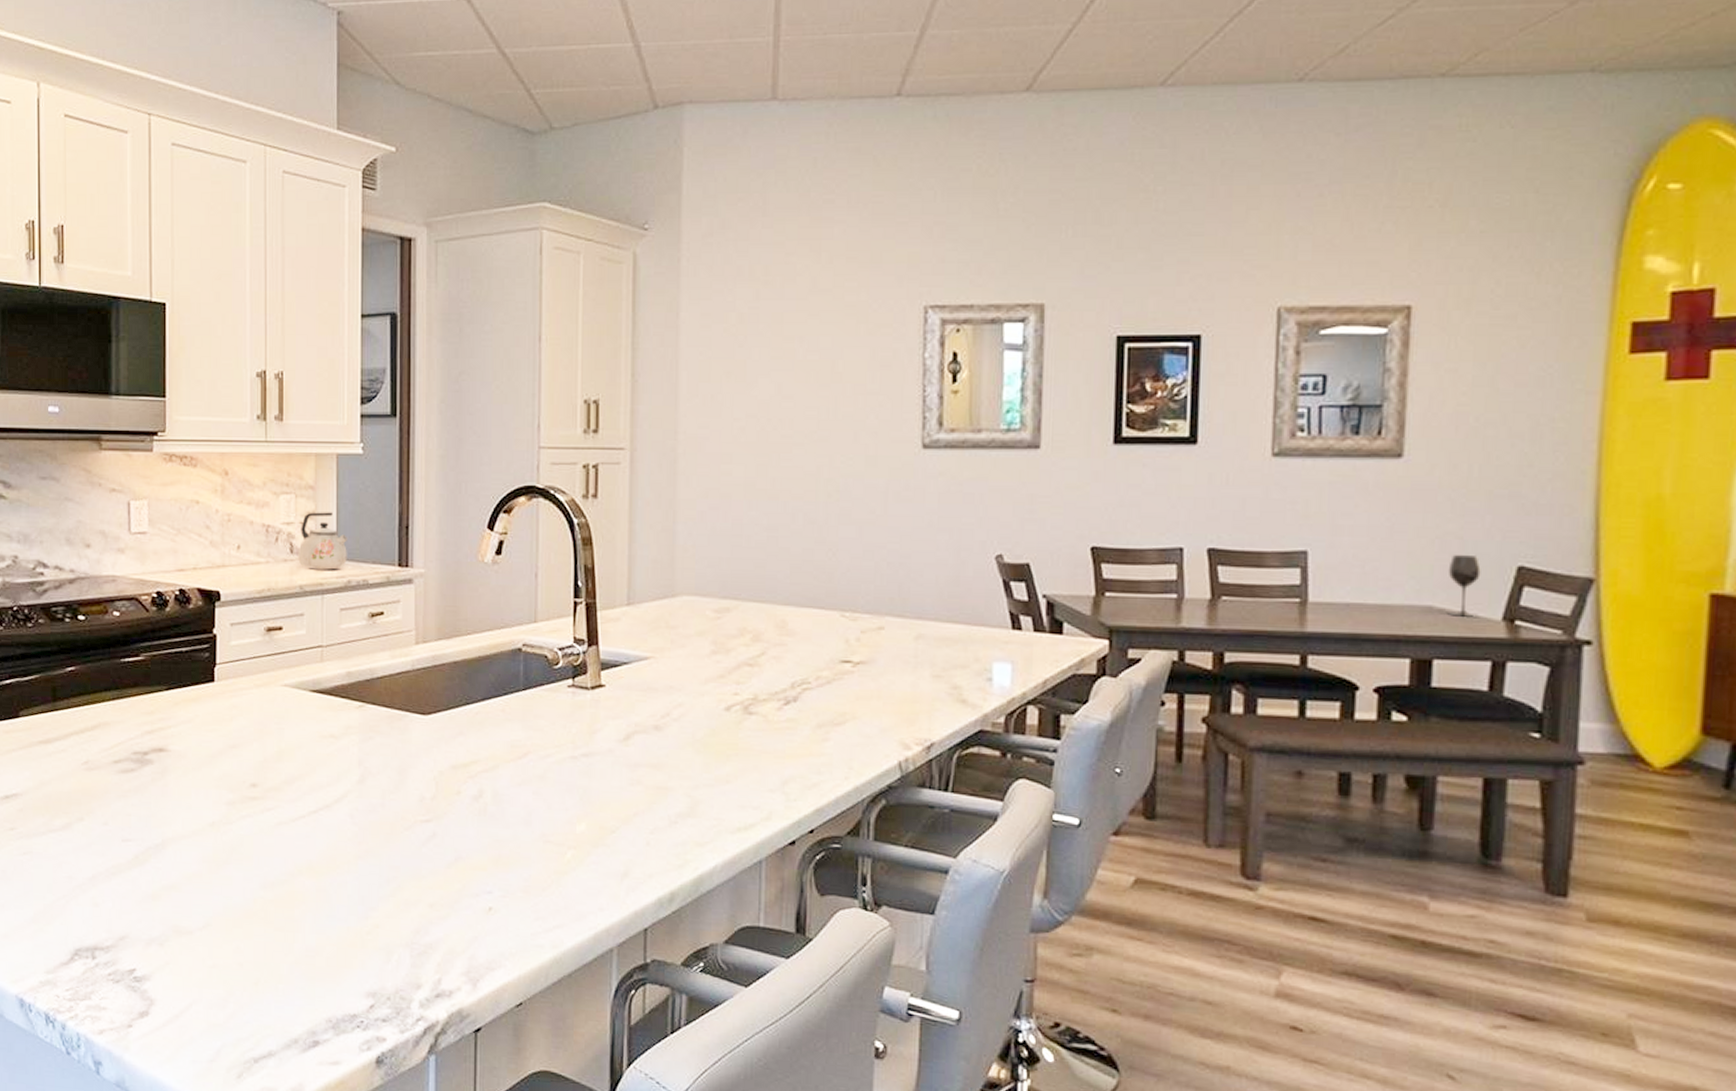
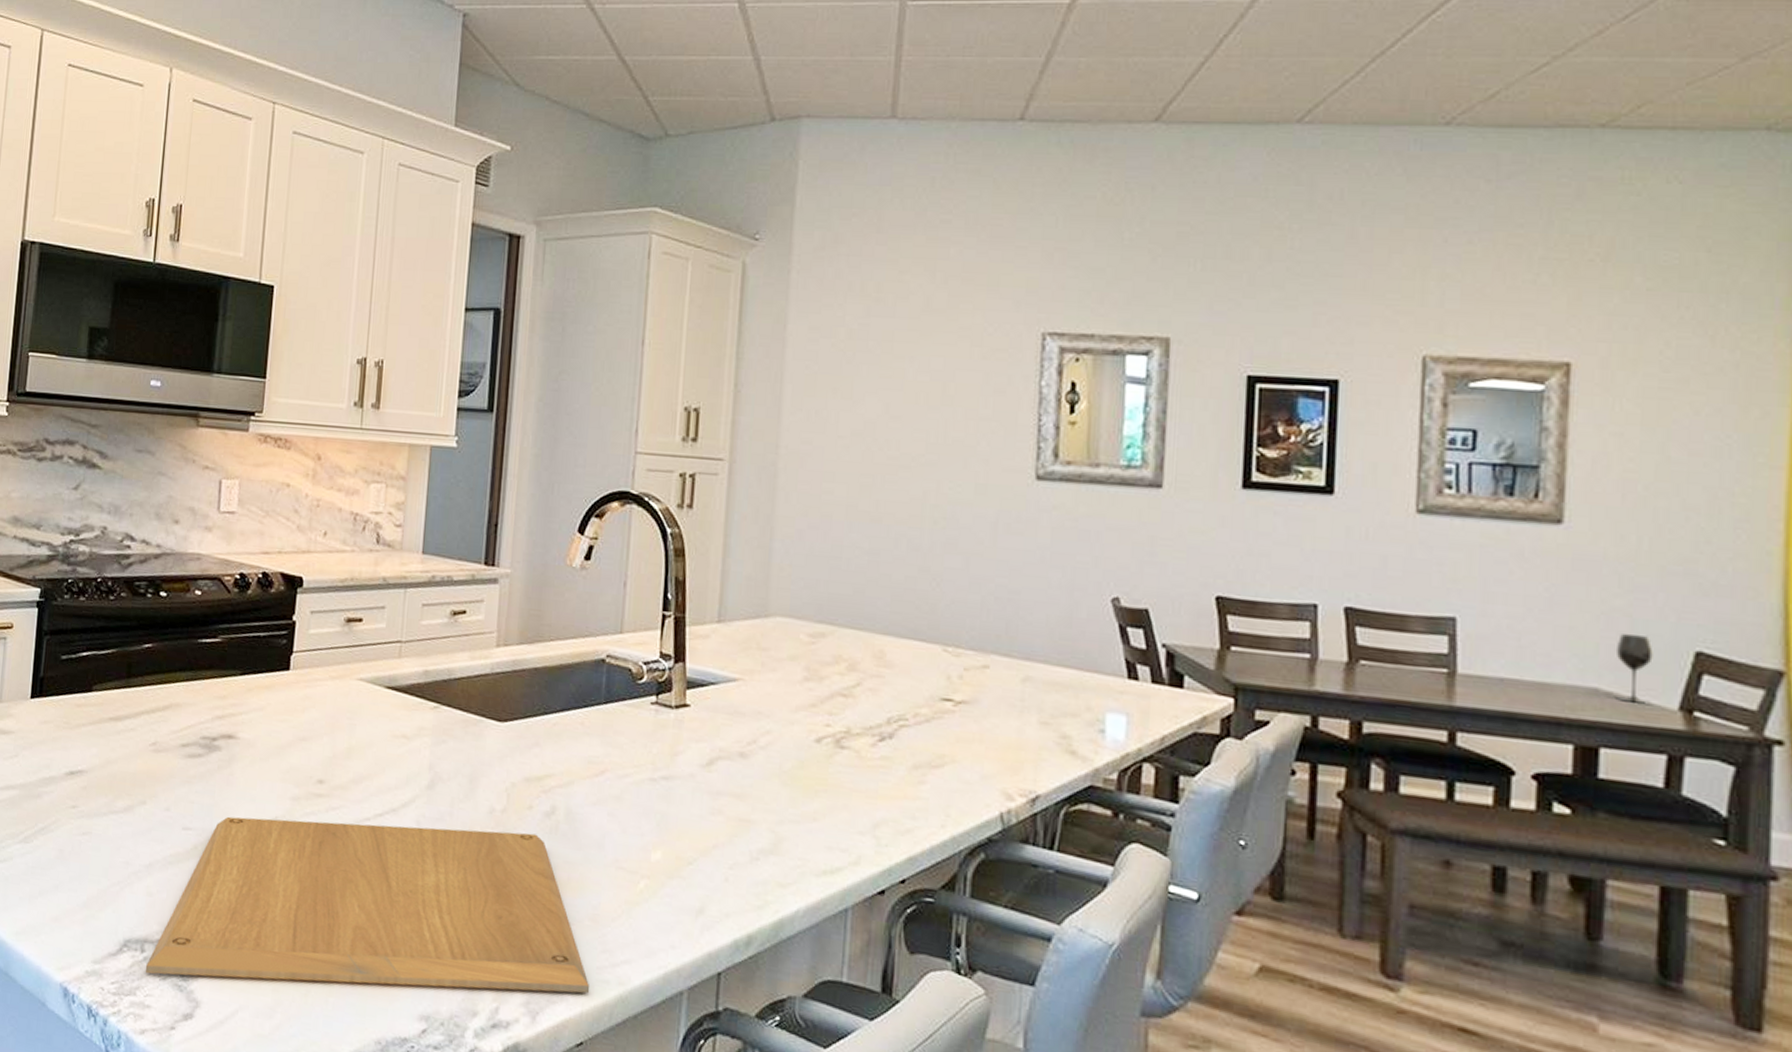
chopping board: none [98,816,525,979] -> present [145,816,589,994]
kettle: present [298,512,347,570] -> none [383,503,435,564]

